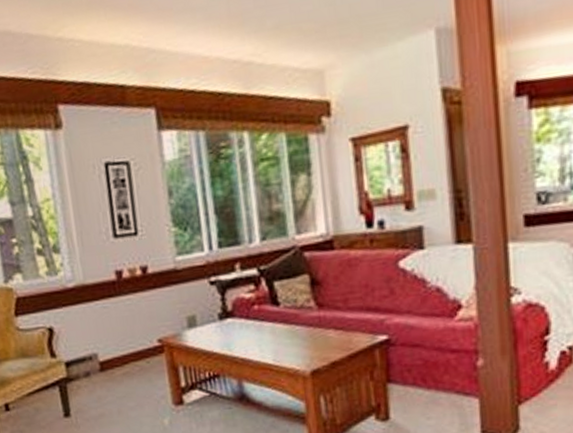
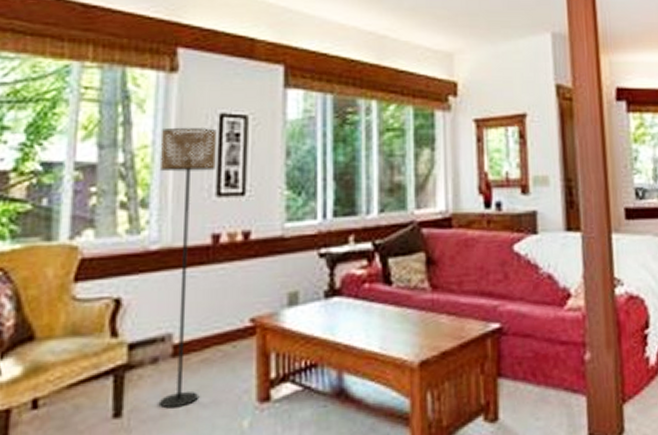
floor lamp: none [58,177,126,410] -> present [158,127,216,409]

